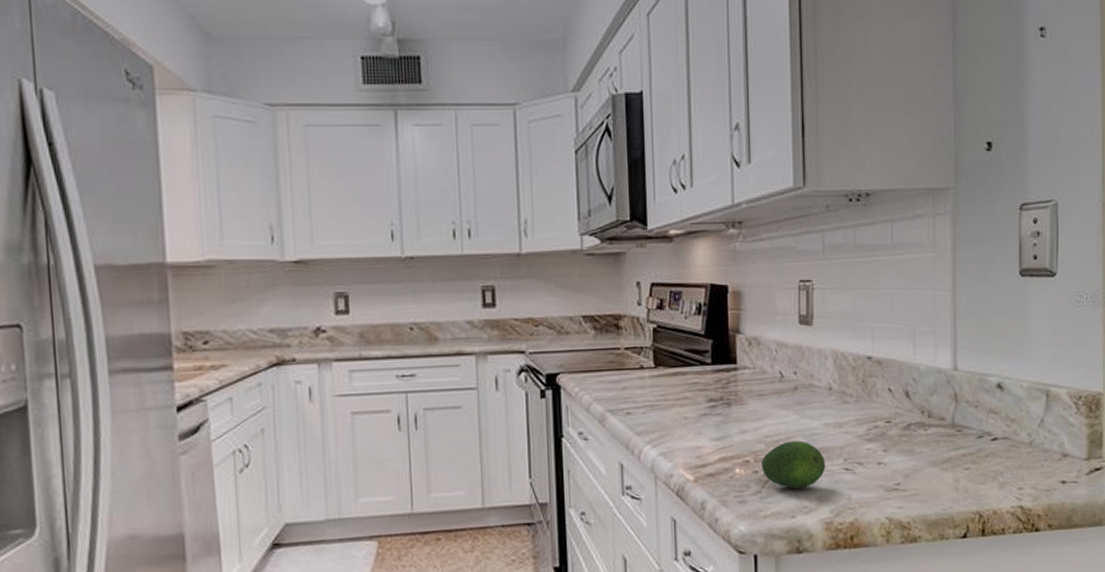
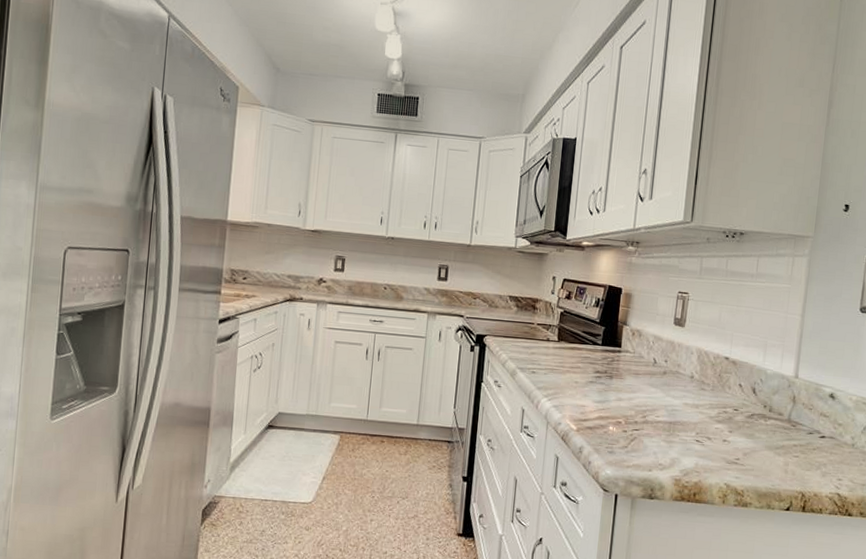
fruit: present [761,440,826,489] -> none [629,412,681,450]

